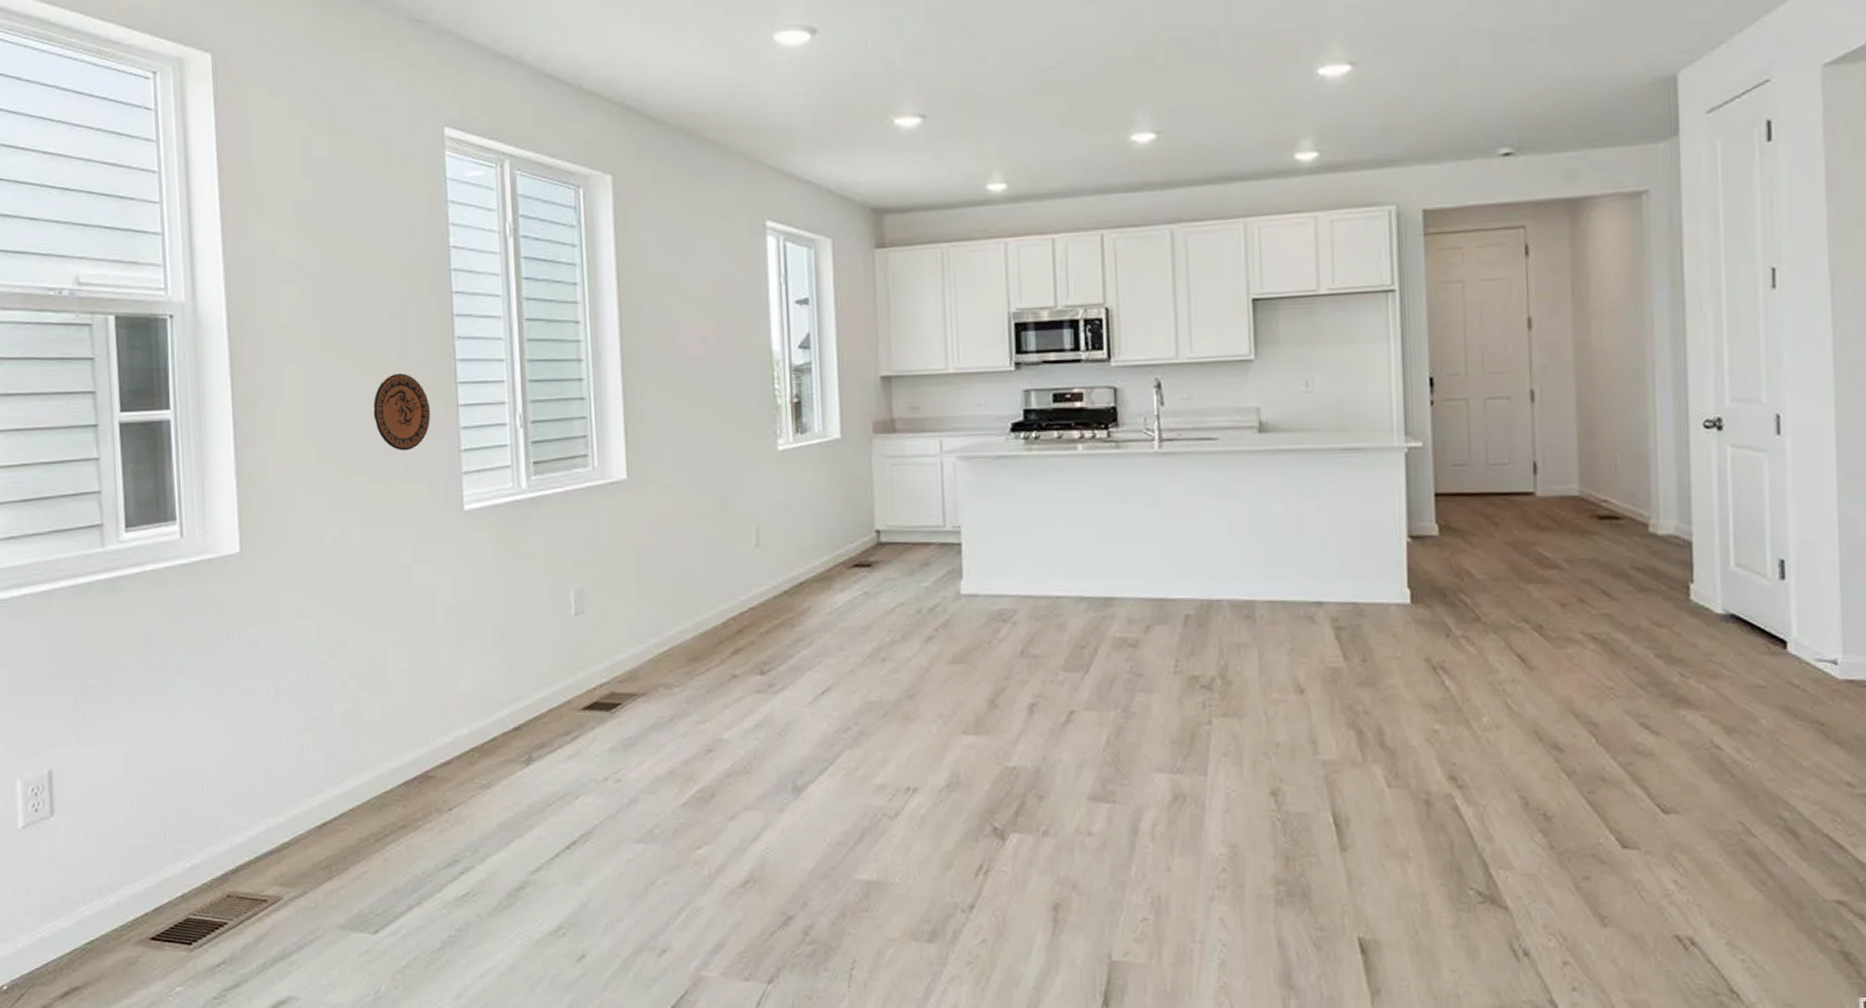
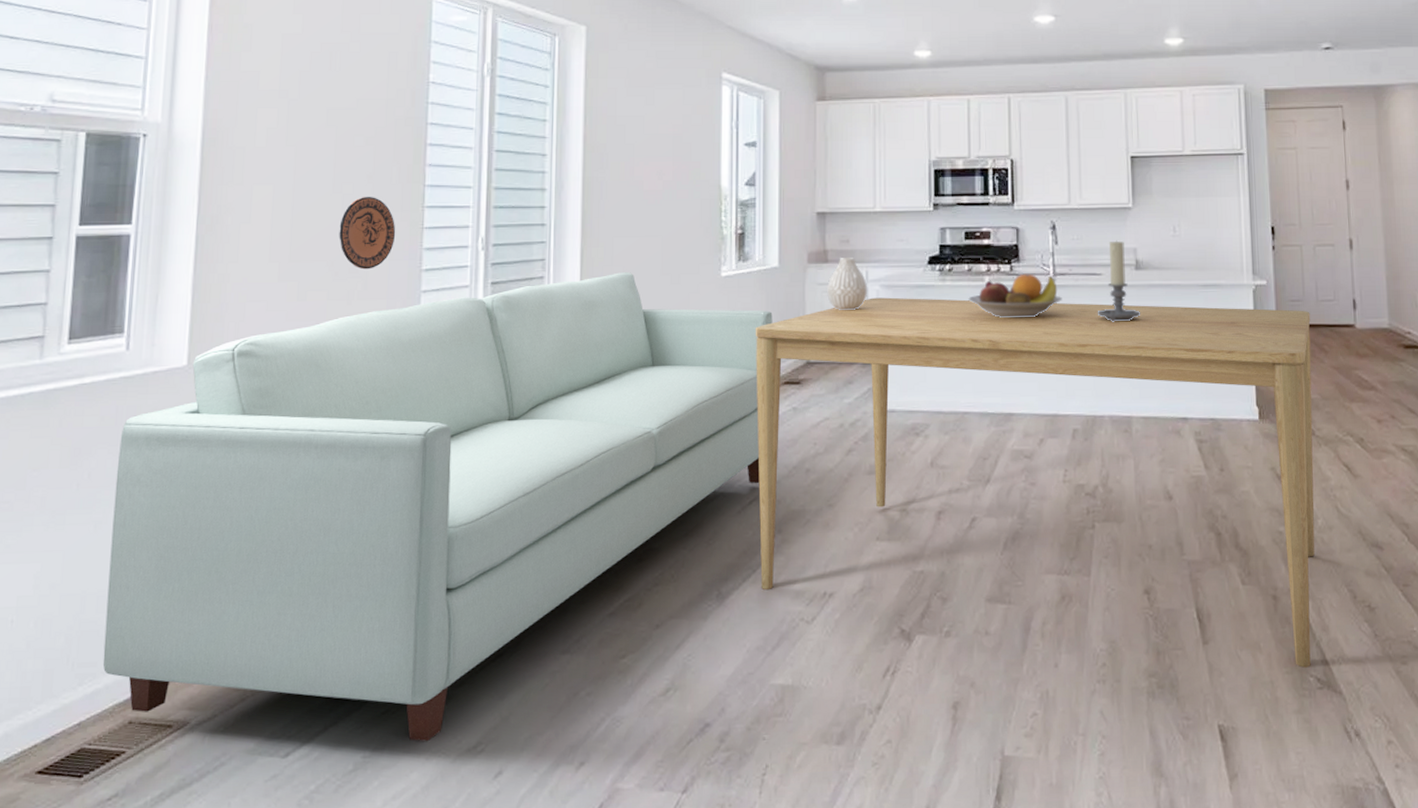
sofa: none [186,448,837,924] -> present [102,272,773,742]
dining table: none [818,470,1479,880] -> present [755,297,1315,668]
vase: none [896,426,943,485] -> present [827,258,868,310]
fruit bowl: none [1059,440,1170,492] -> present [968,273,1062,319]
candle holder: none [1212,399,1266,494] -> present [1097,240,1141,322]

